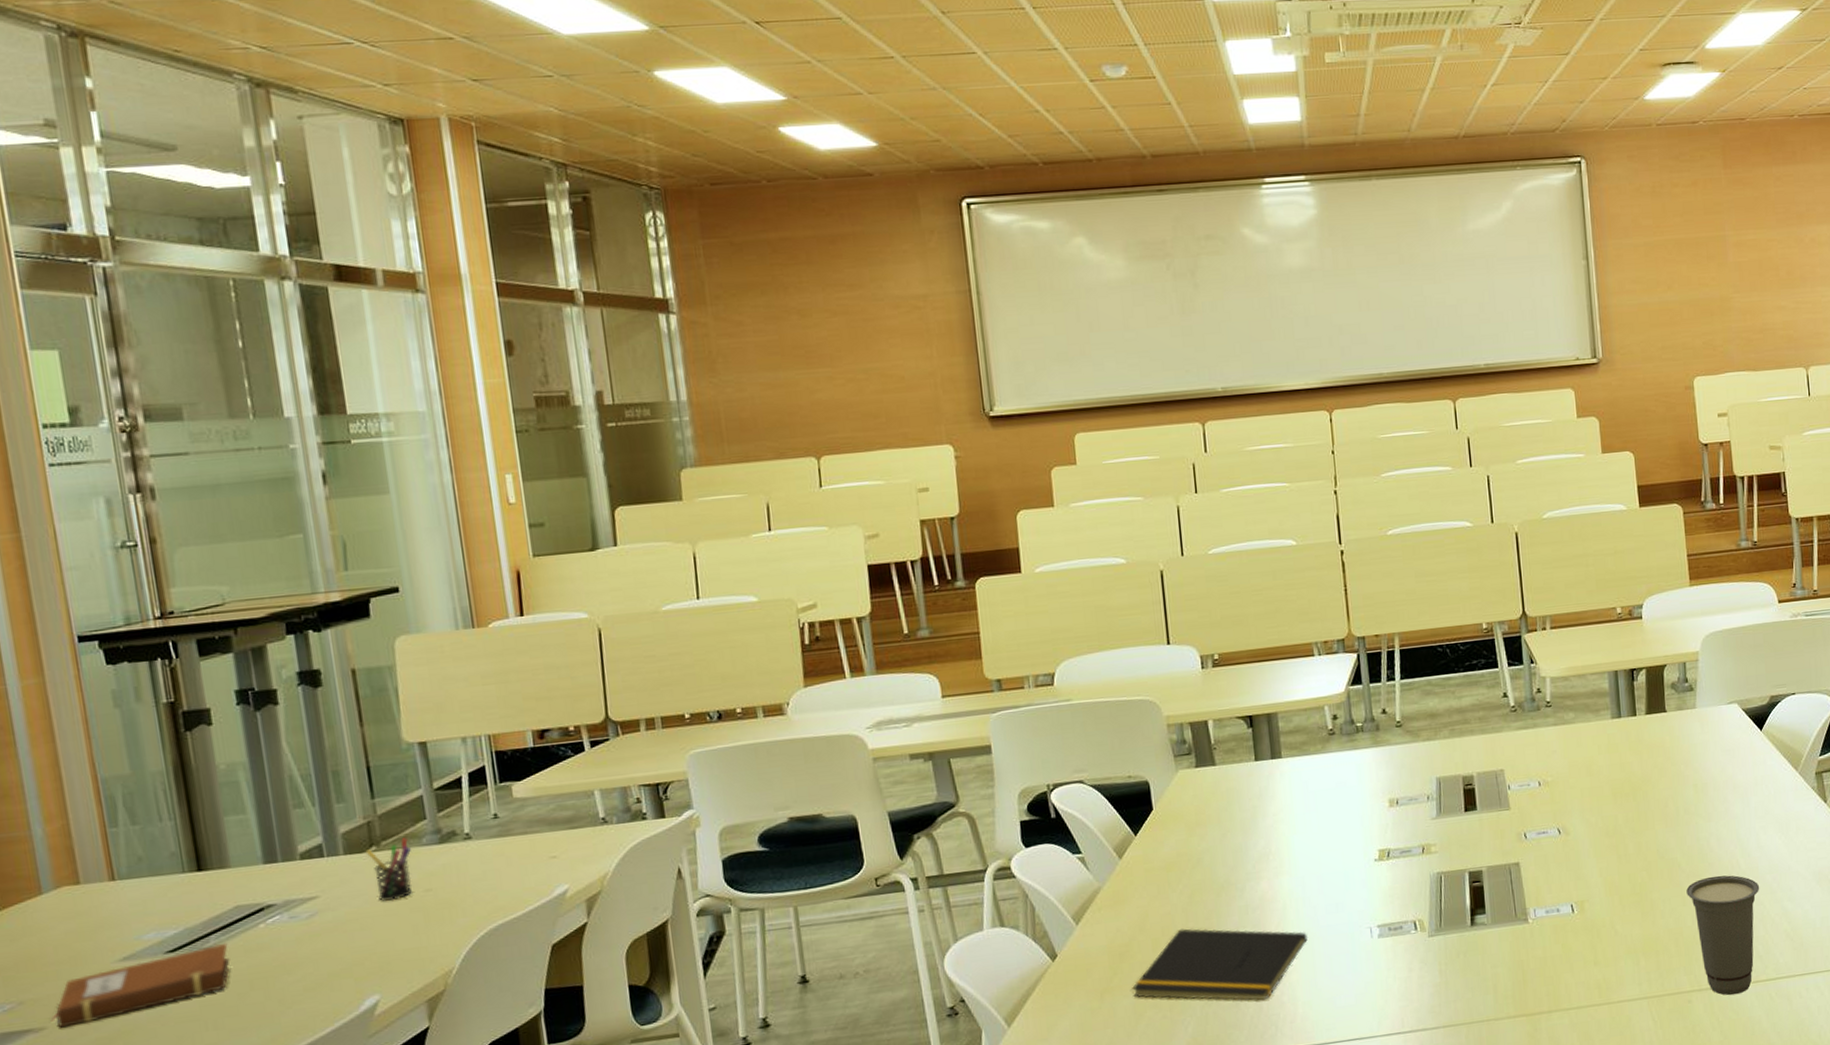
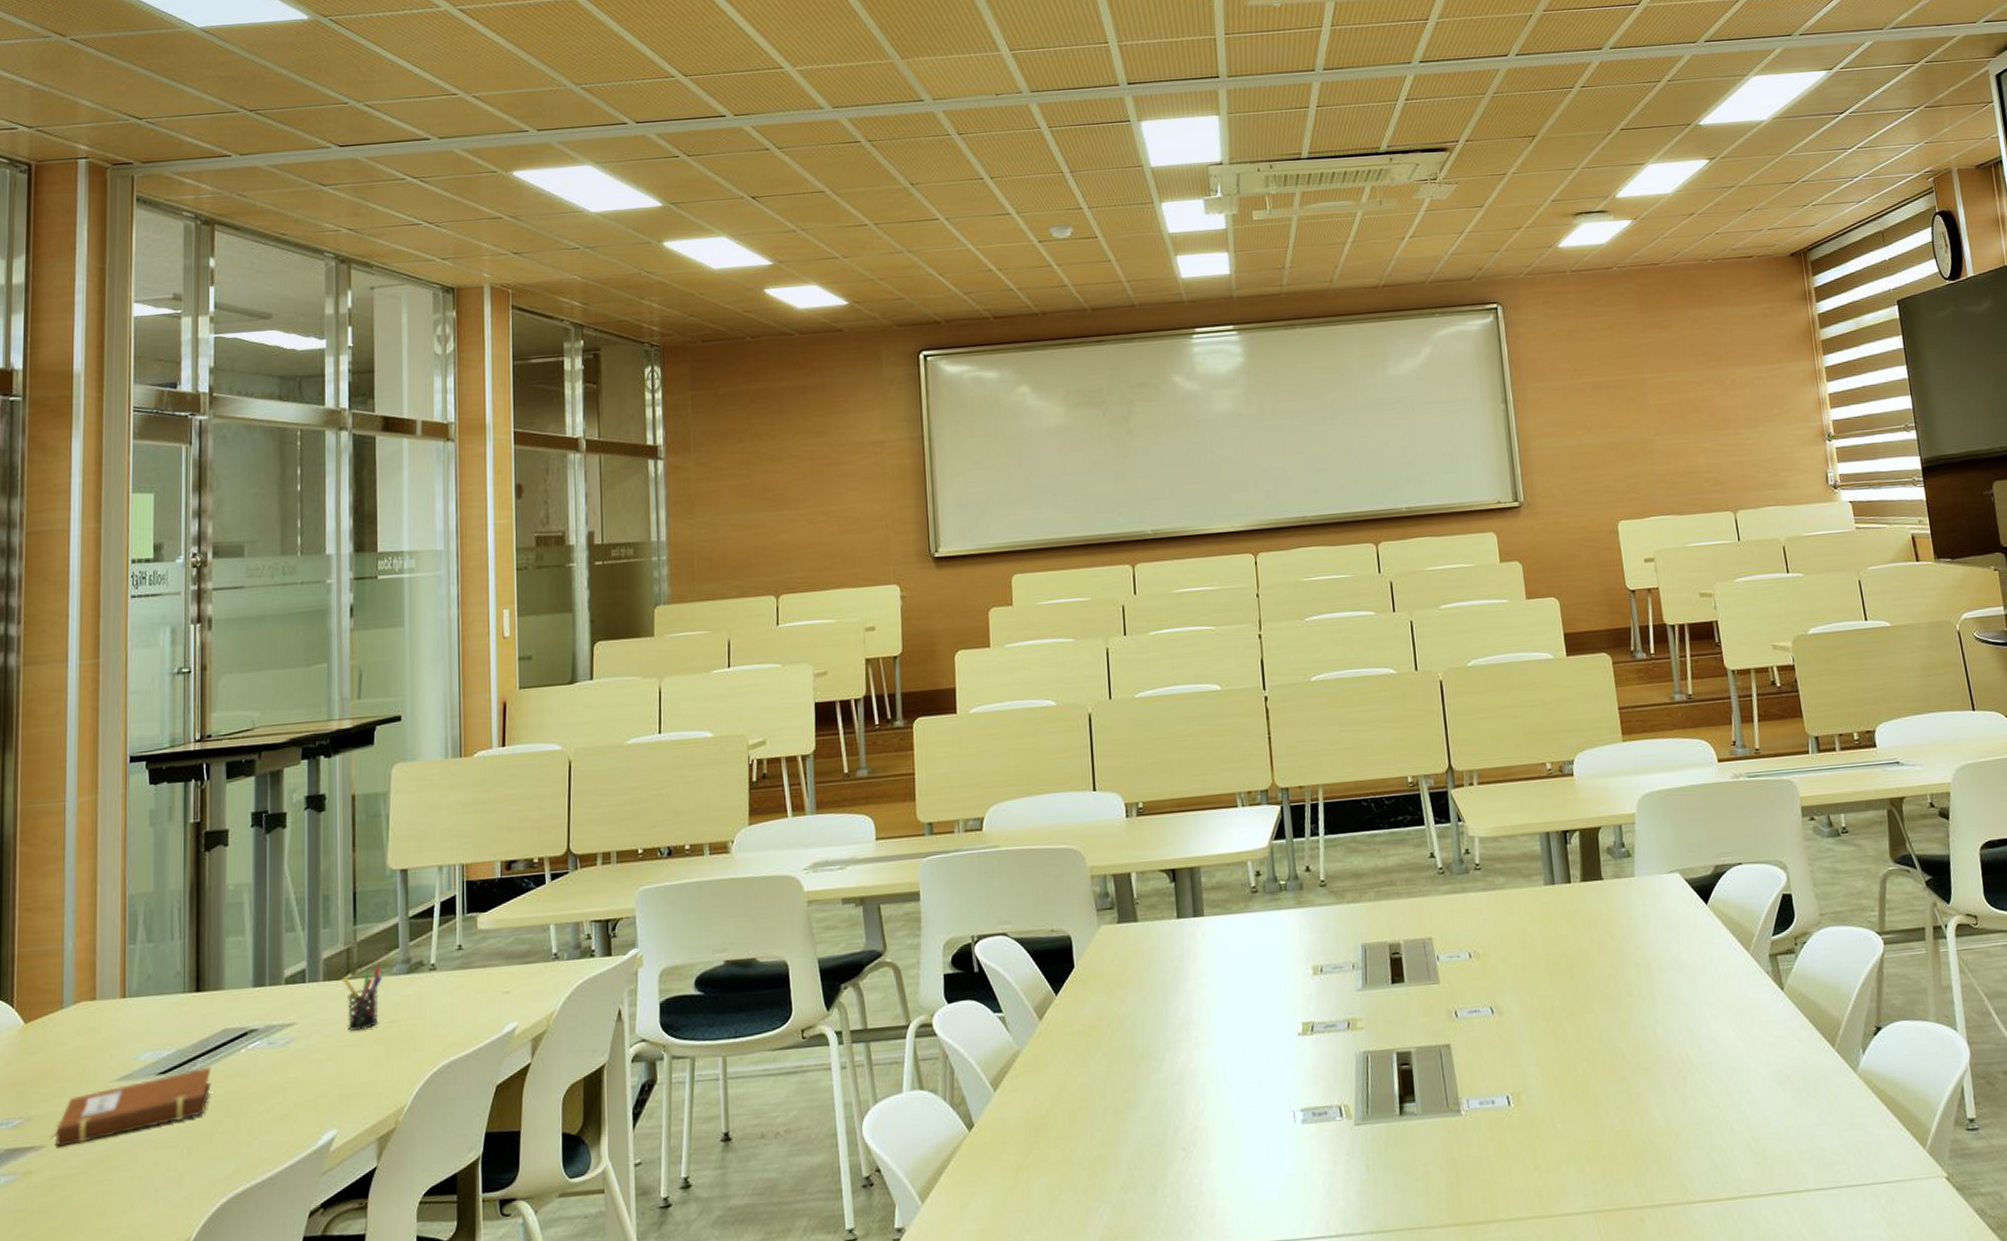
notepad: present [1132,928,1309,1001] -> none [1047,1102,1229,1189]
cup: present [1686,875,1760,995] -> none [1632,1070,1715,1215]

